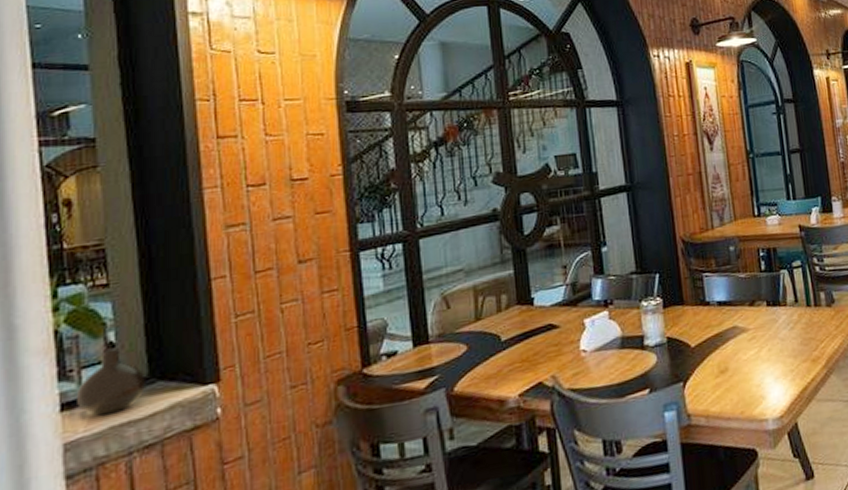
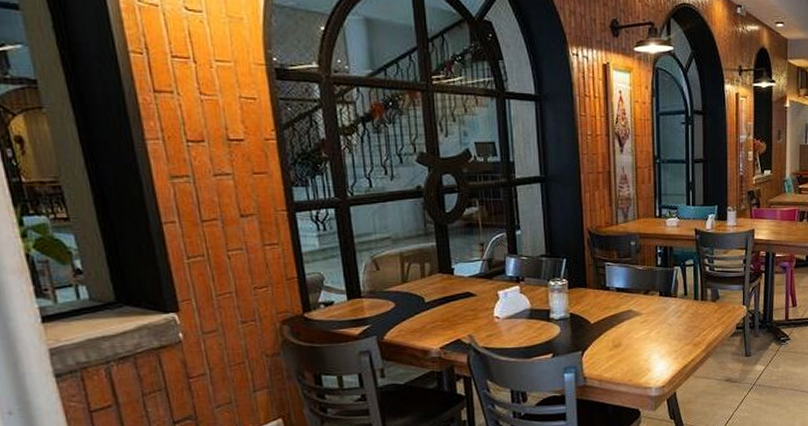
vase: present [75,347,145,416] -> none [54,274,114,329]

